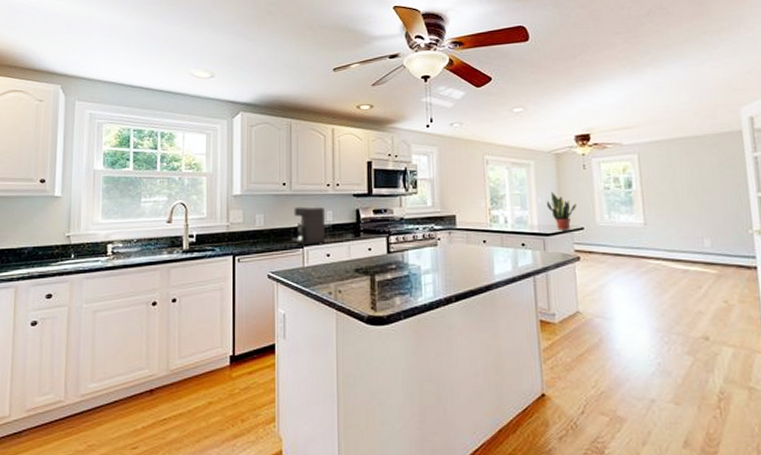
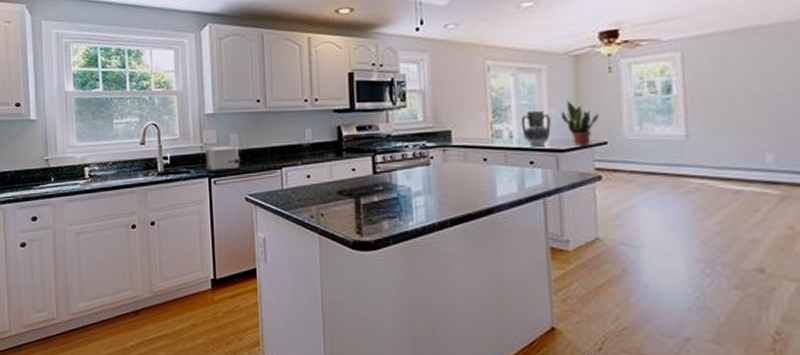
toaster: none [229,225,267,252] -> present [204,145,243,174]
coffee maker: present [291,206,326,245] -> none [268,124,306,166]
ceramic jug: none [514,199,539,230] -> present [521,110,551,146]

